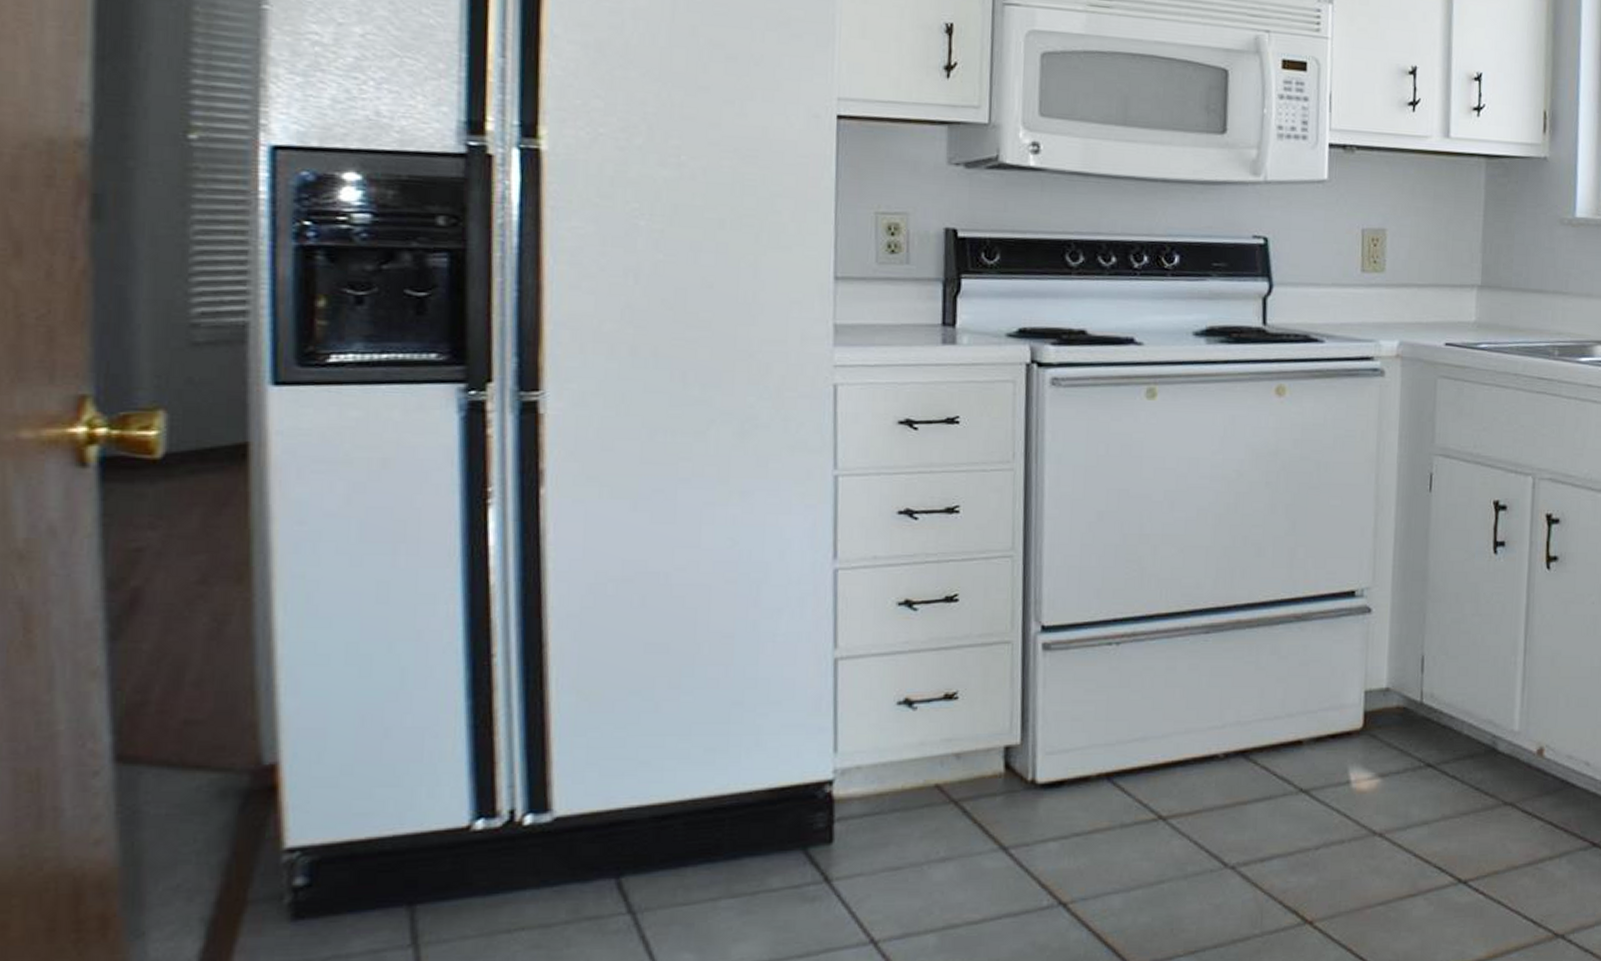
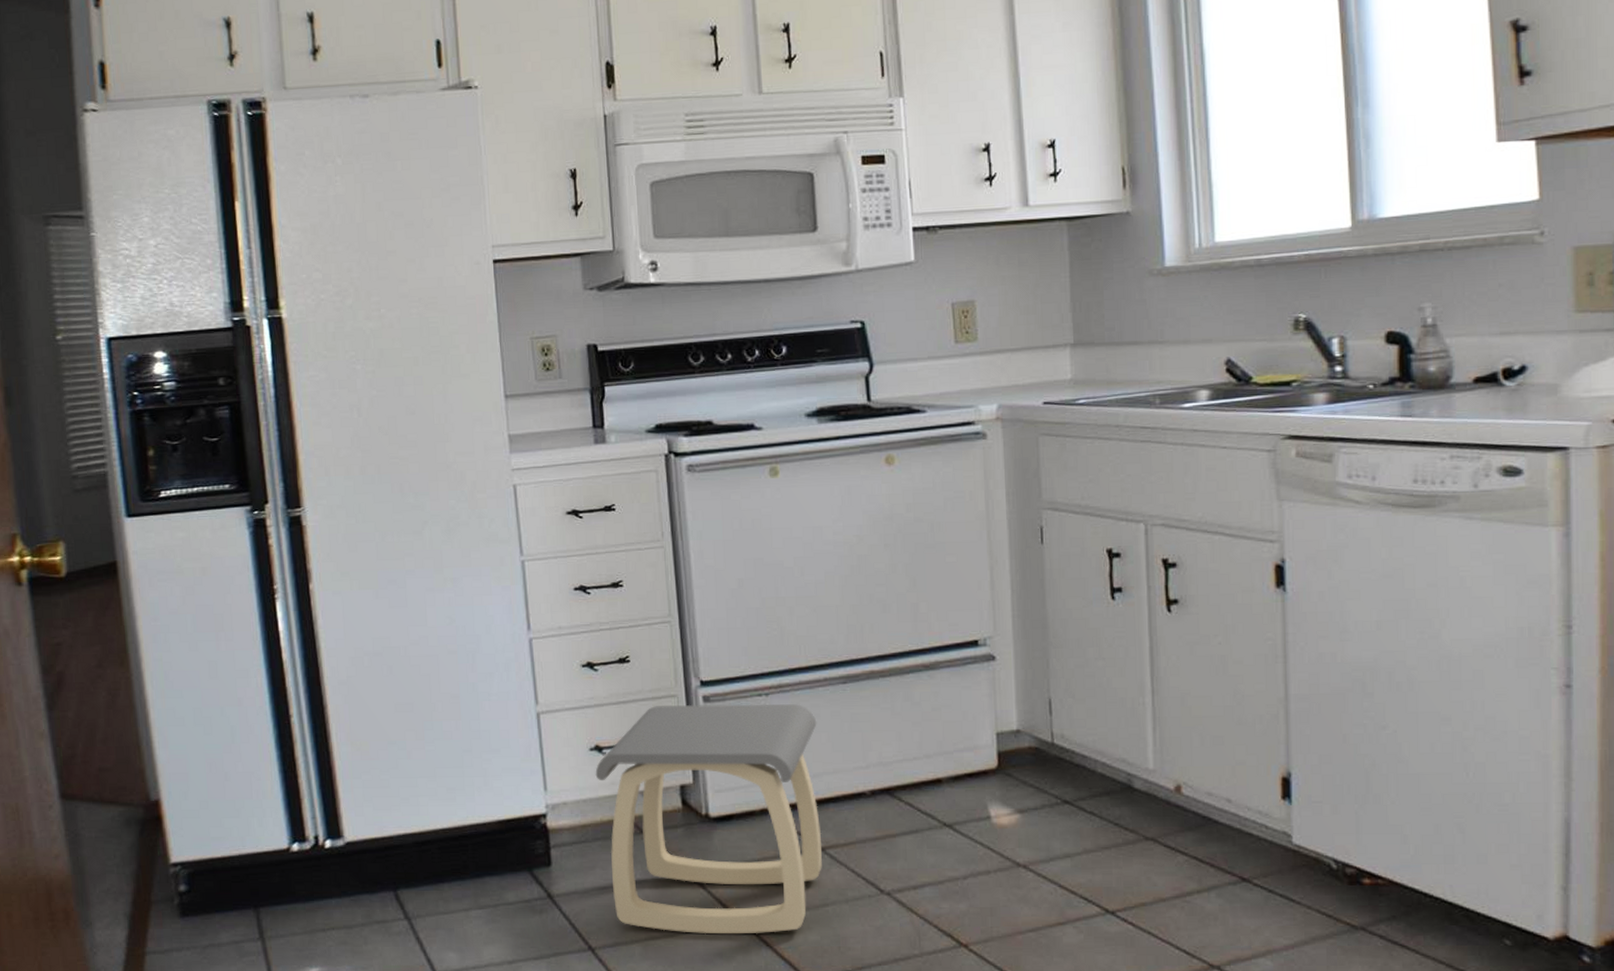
stool: none [901,652,1172,919] -> present [595,704,822,935]

